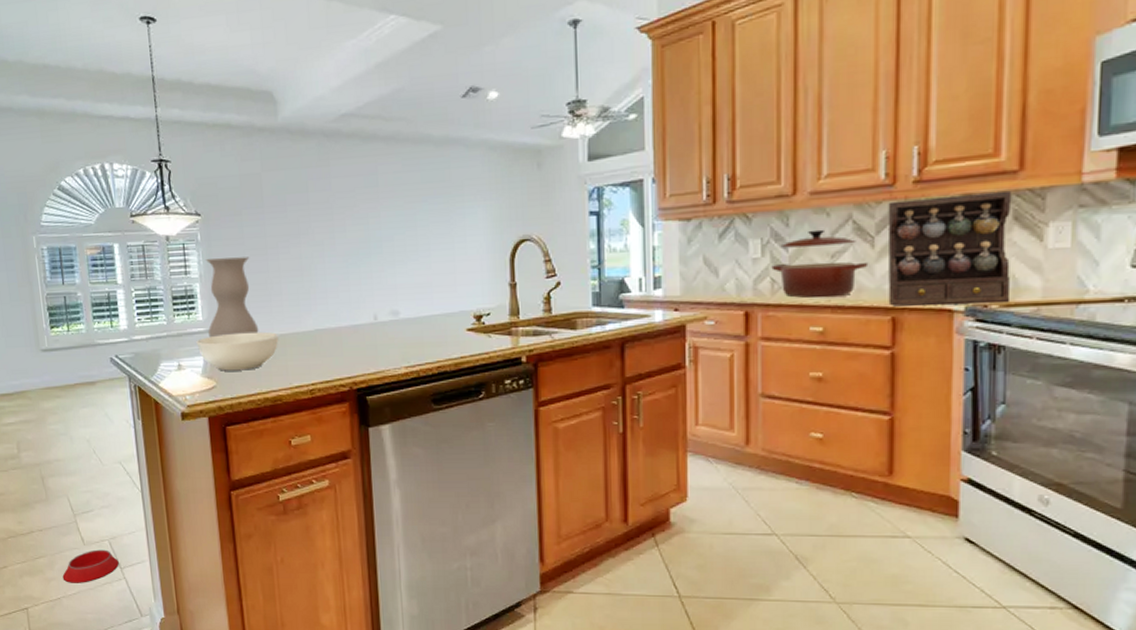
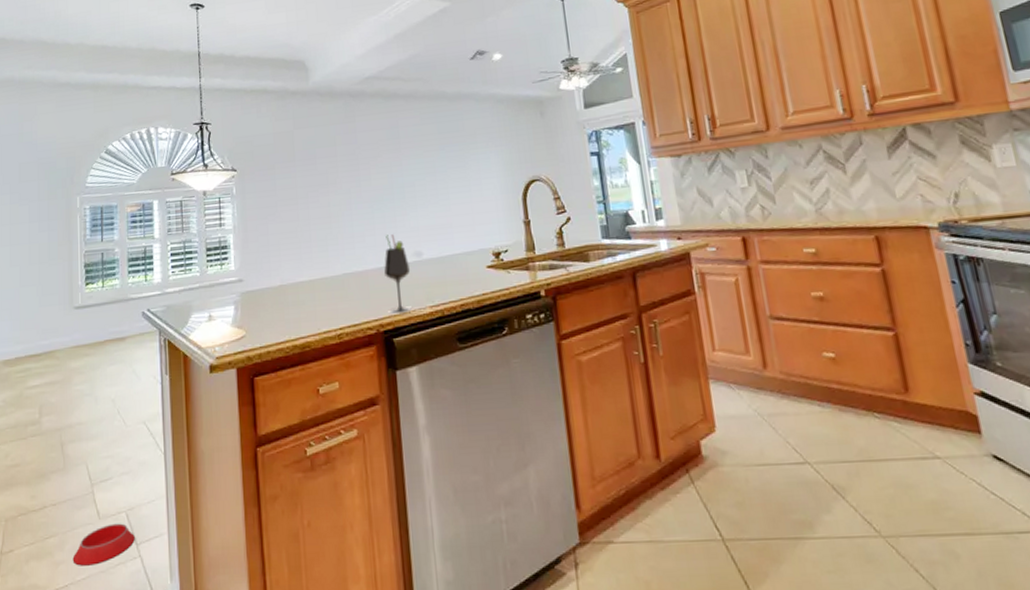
bowl: present [196,331,279,371] -> none [227,278,308,320]
vase: present [205,257,259,338] -> none [239,207,289,287]
wine glass: none [357,291,386,373] -> present [383,234,412,315]
saucepan: present [771,229,869,299] -> none [759,159,845,222]
spice rack: present [887,190,1012,307] -> none [850,119,976,226]

